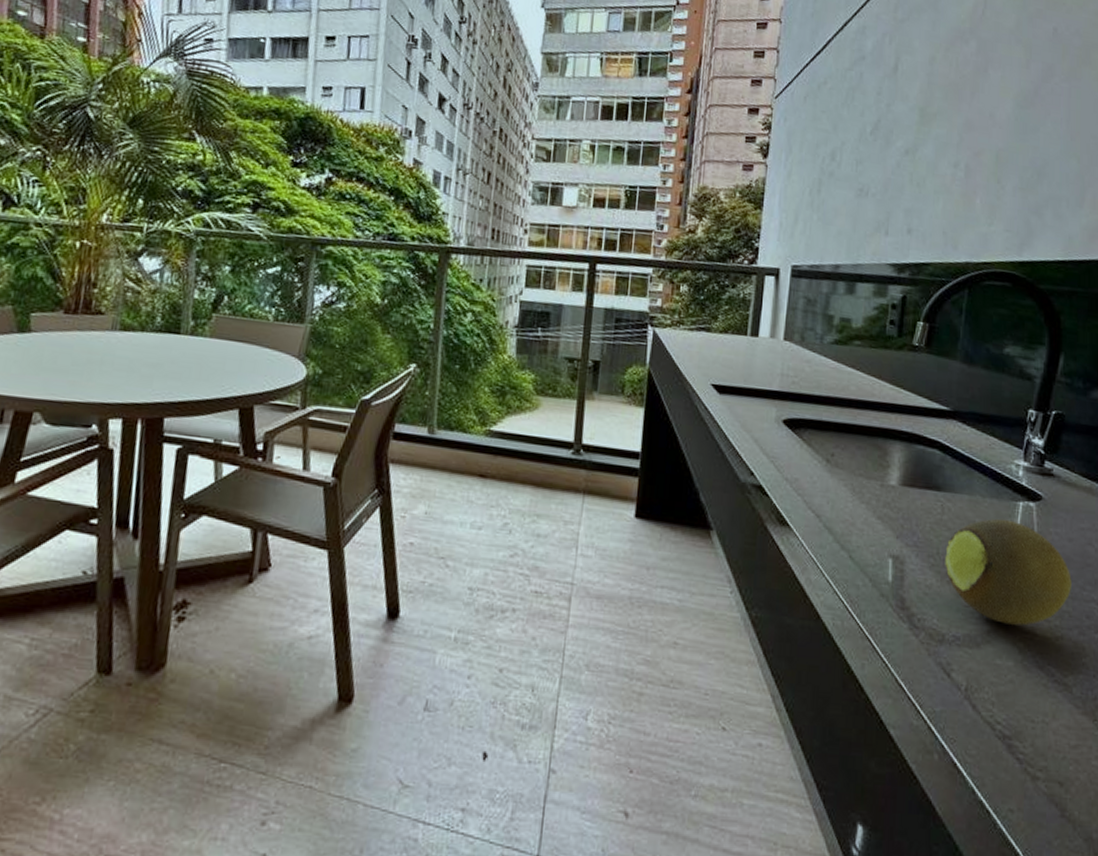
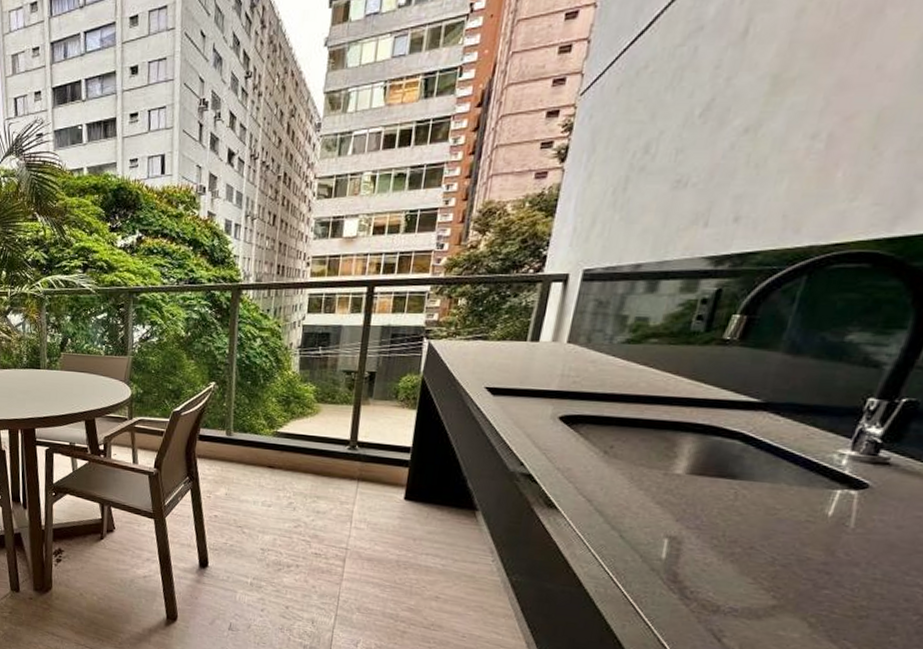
fruit: present [945,518,1072,626] -> none [730,505,893,604]

